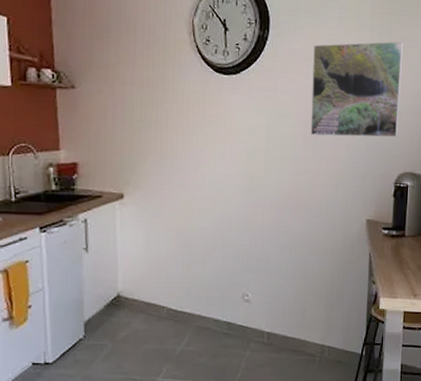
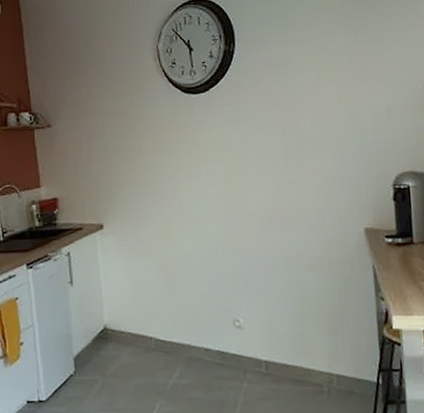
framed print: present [310,41,404,138] -> none [284,33,391,144]

